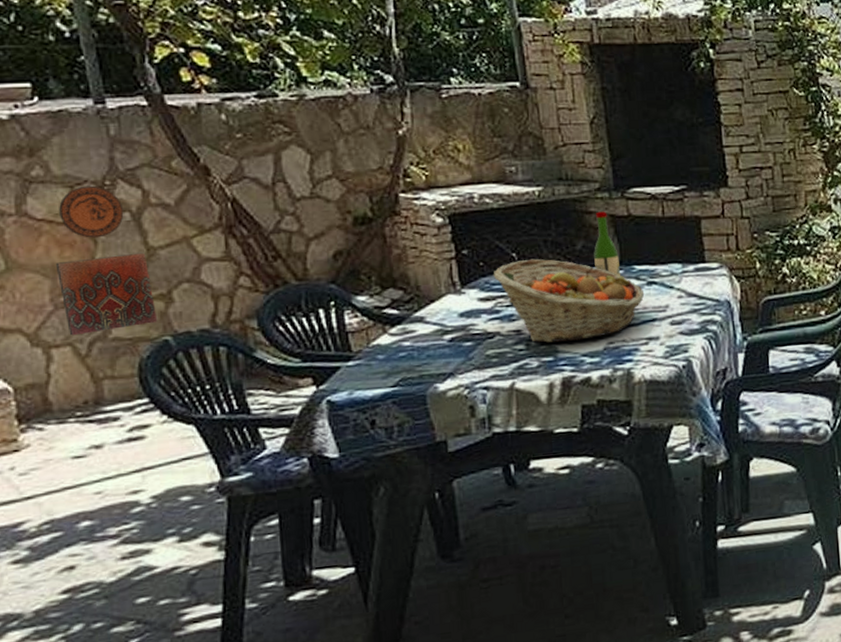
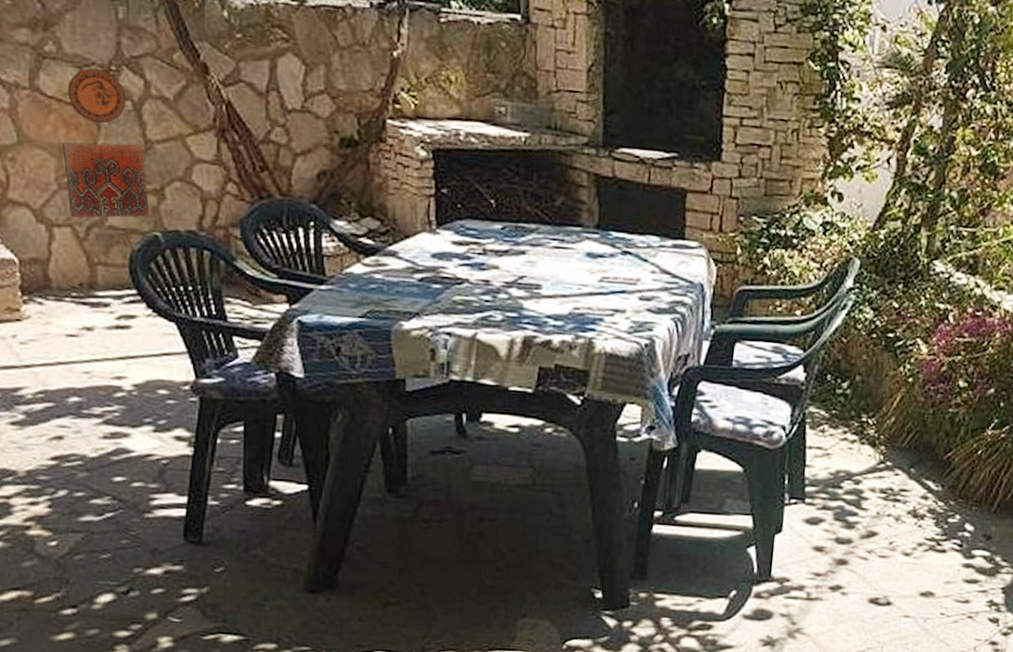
fruit basket: present [493,258,645,343] -> none [469,208,618,301]
wine bottle: present [594,211,621,277] -> none [571,168,597,241]

